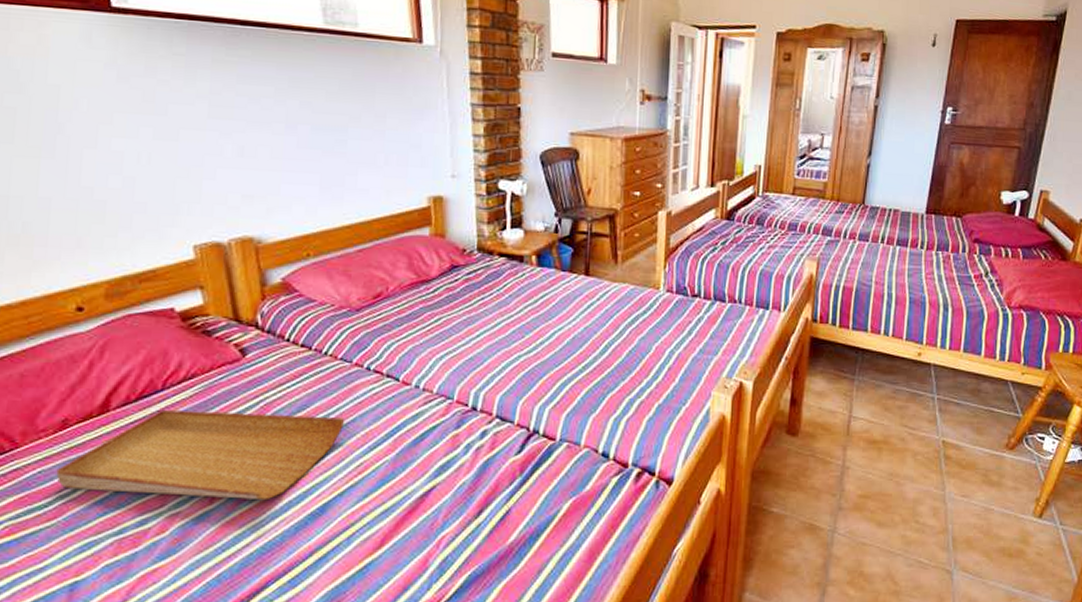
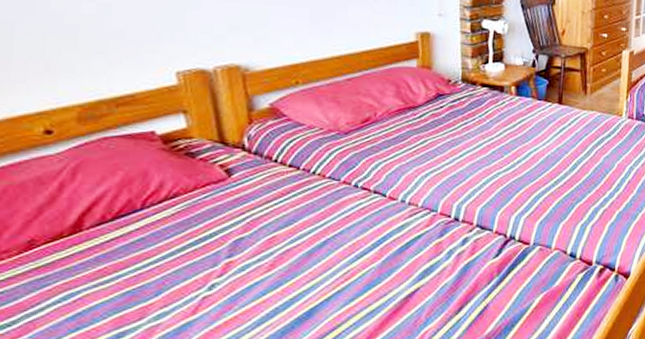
tray: present [56,409,345,501] -> none [21,227,333,309]

